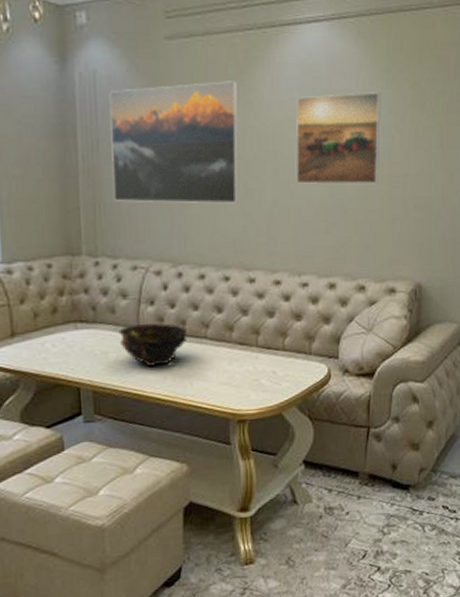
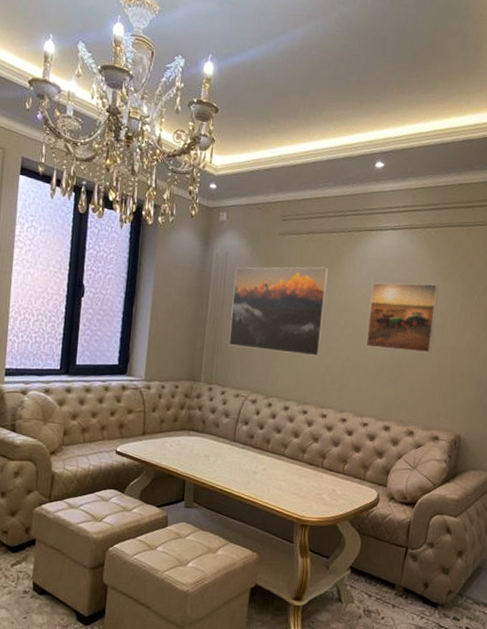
bowl: present [119,323,188,368] -> none [218,438,271,473]

